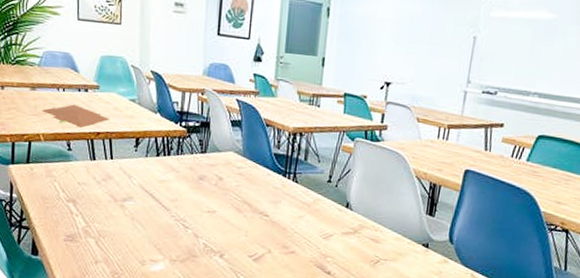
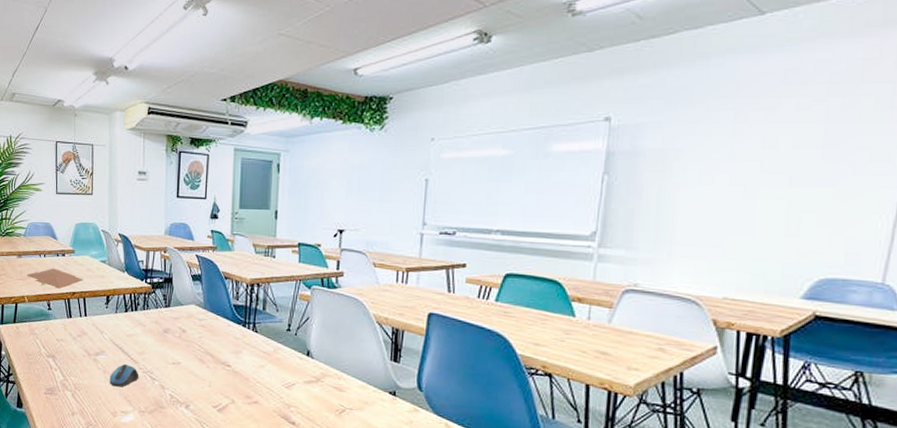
computer mouse: none [137,211,171,235] -> present [109,363,139,387]

